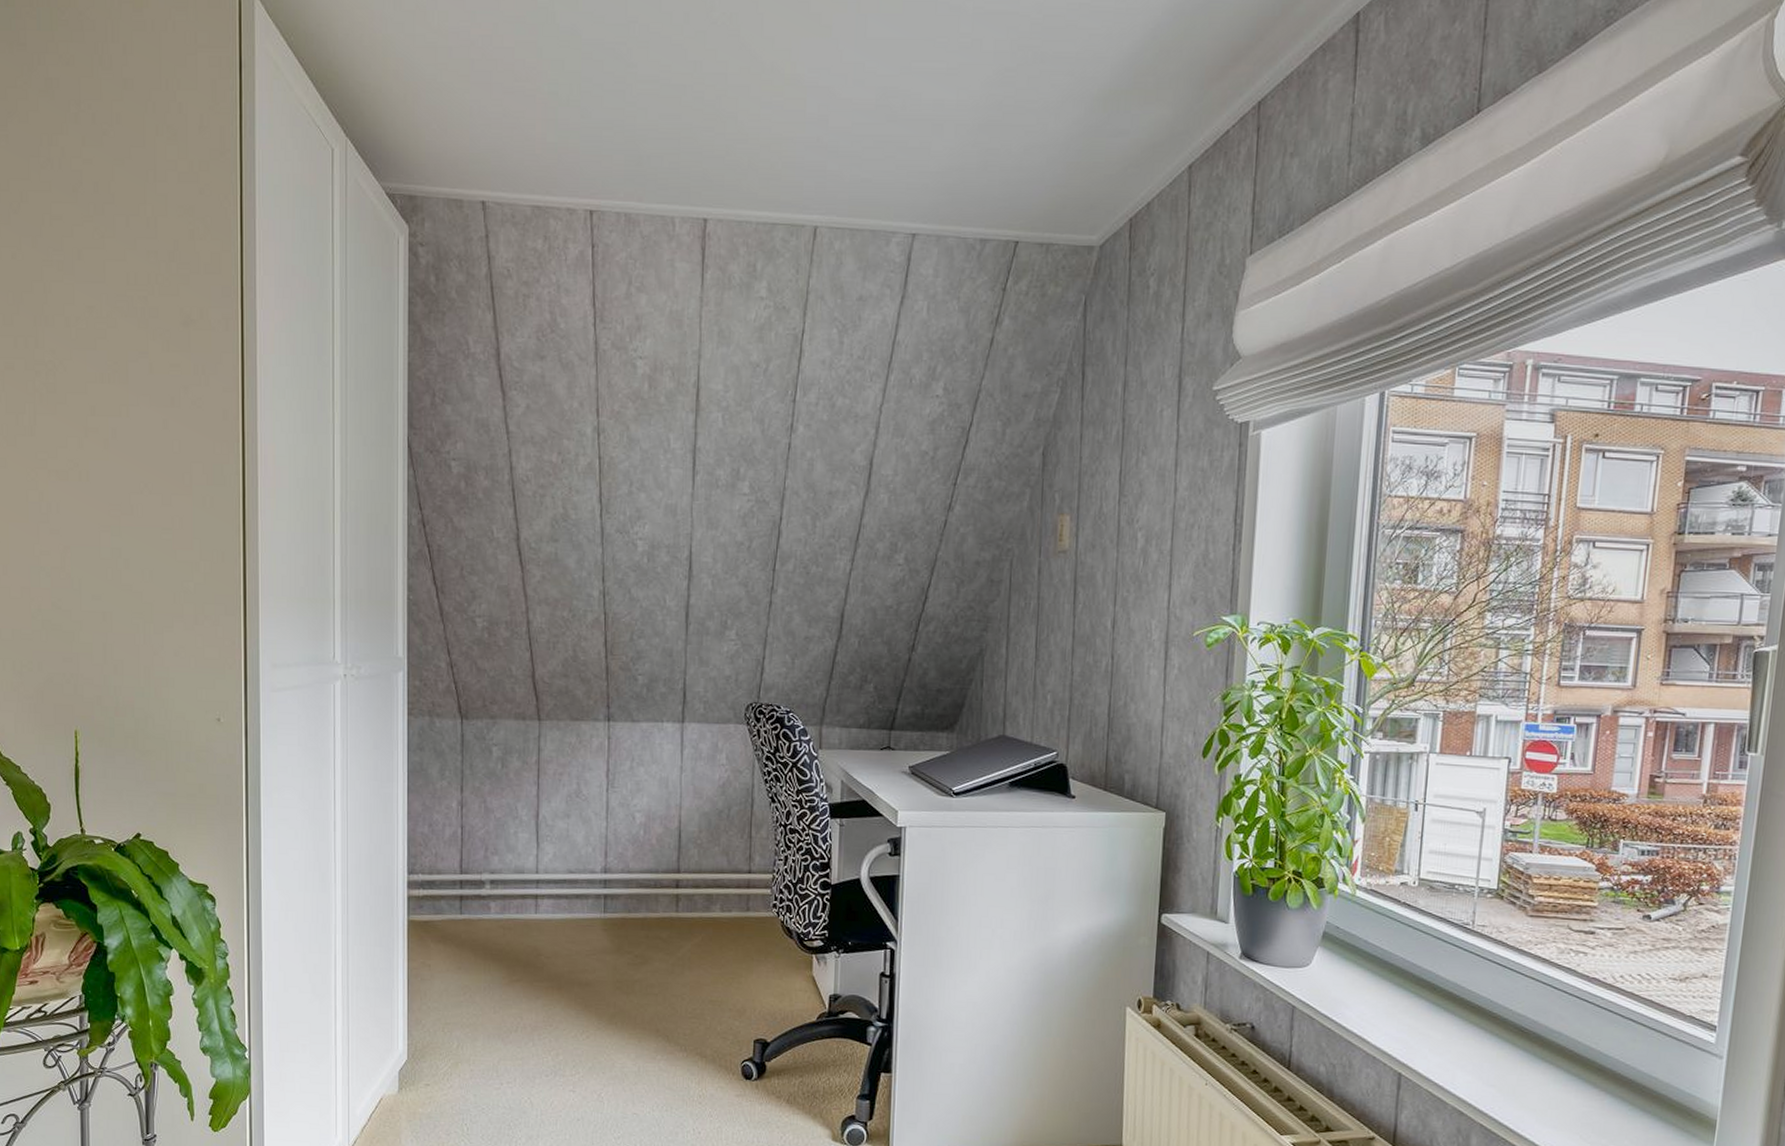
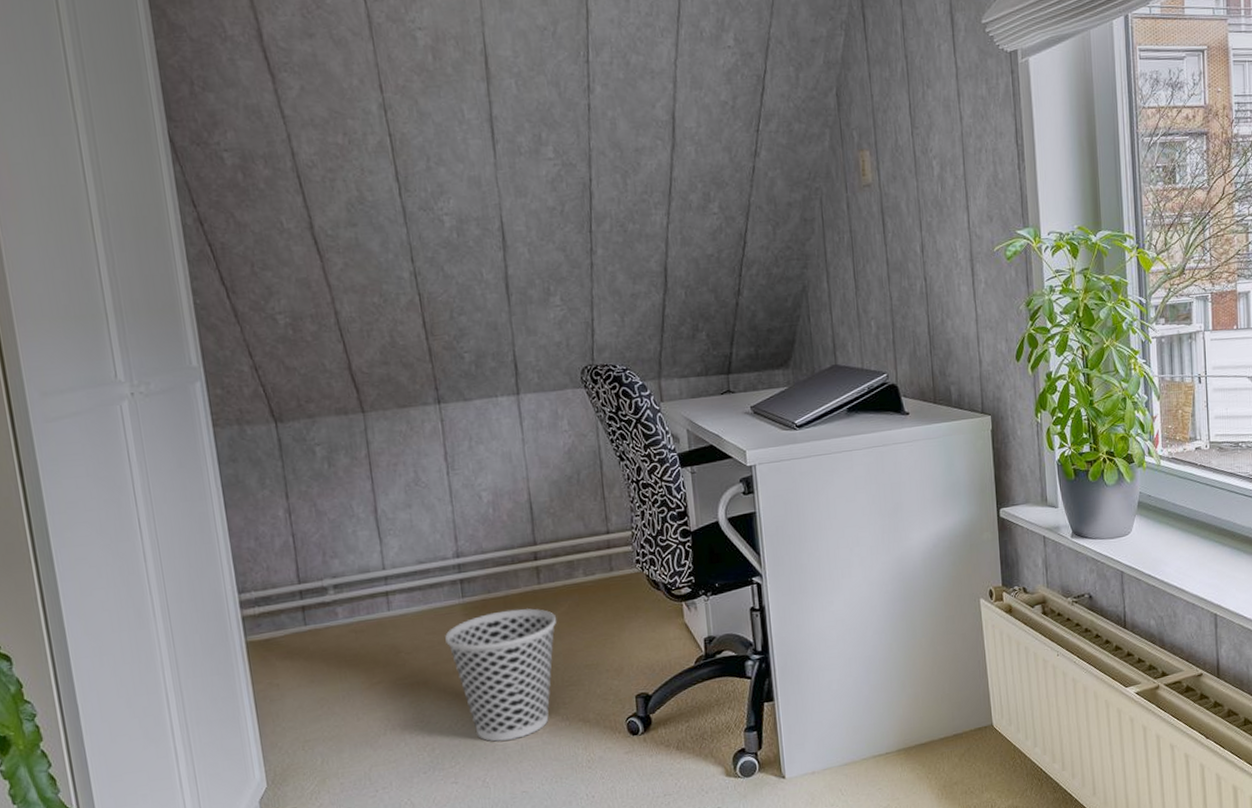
wastebasket: none [583,932,689,1061] -> present [445,608,557,742]

